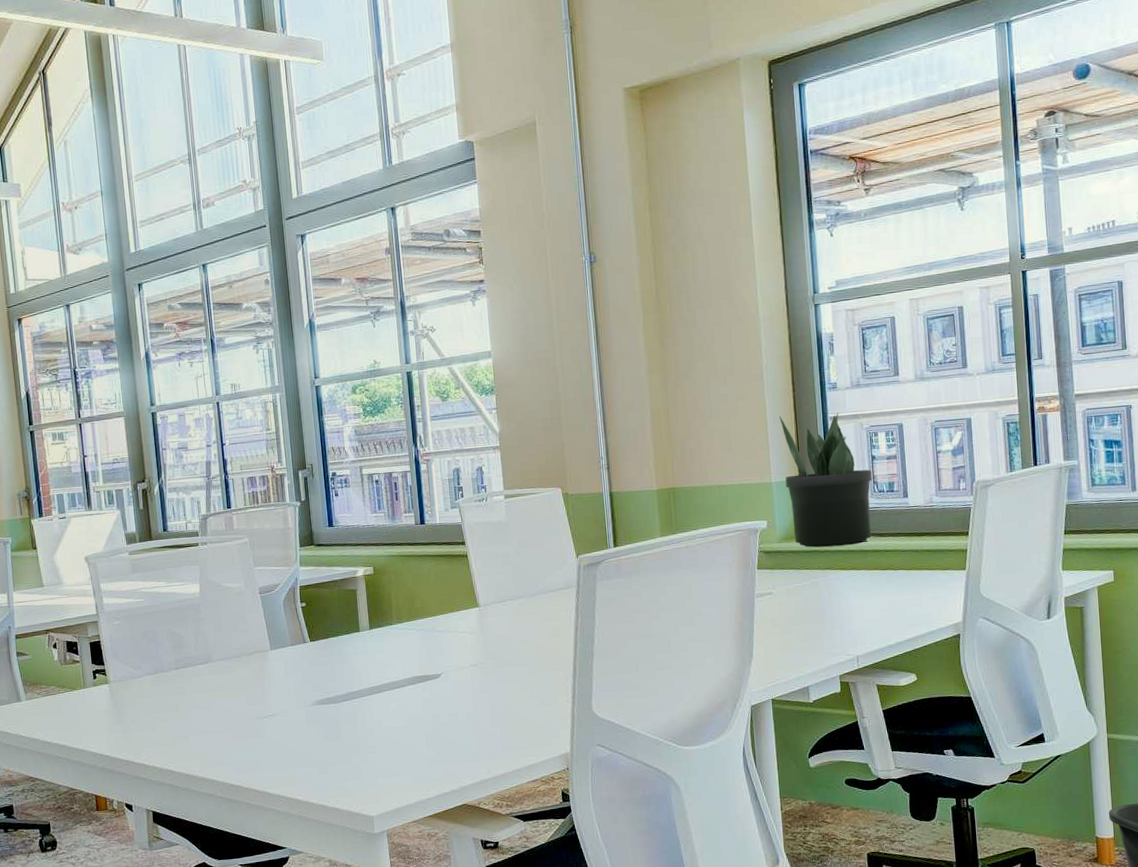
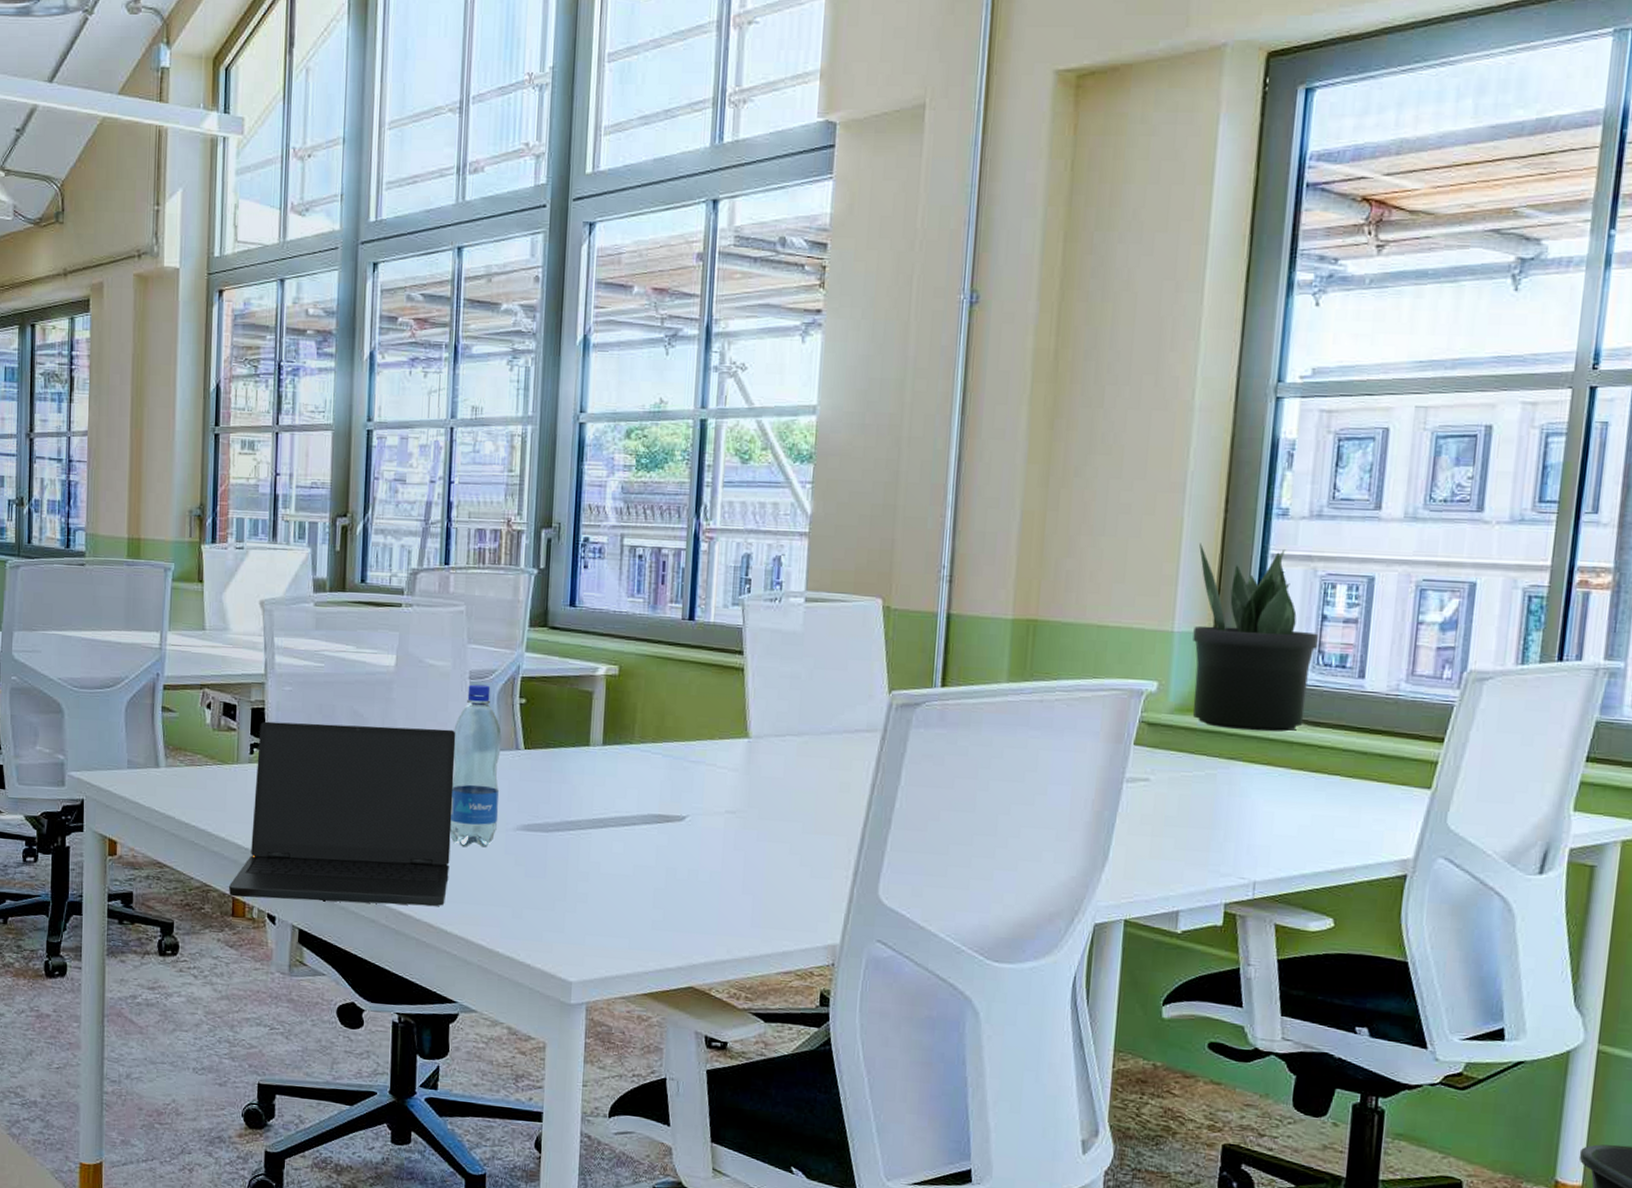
laptop: none [90,635,266,795] -> present [228,721,456,907]
bottle: none [253,596,298,726] -> present [450,684,502,848]

